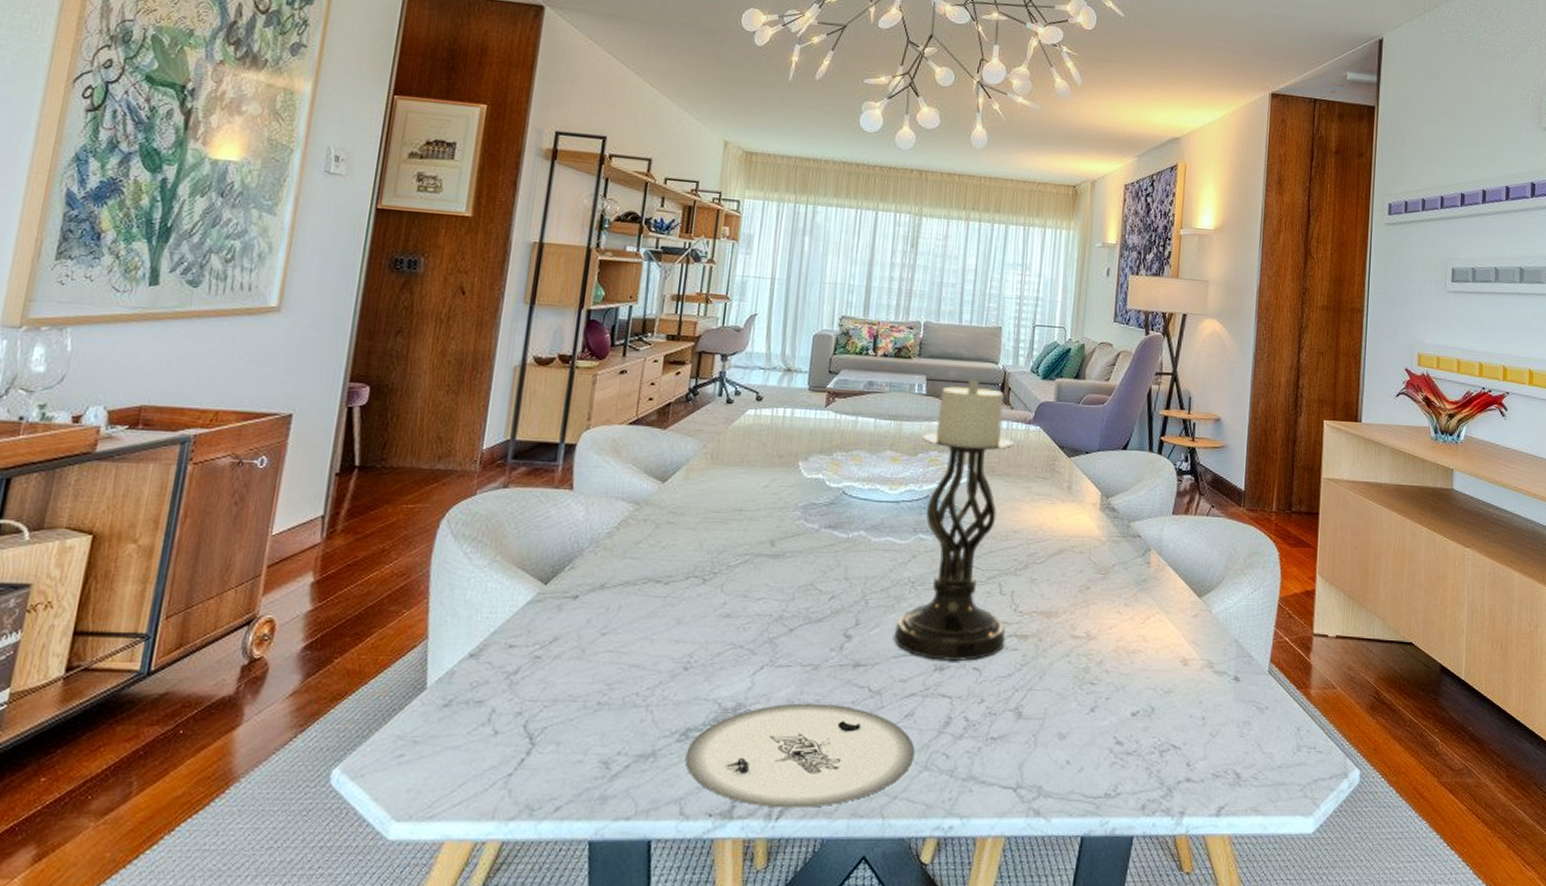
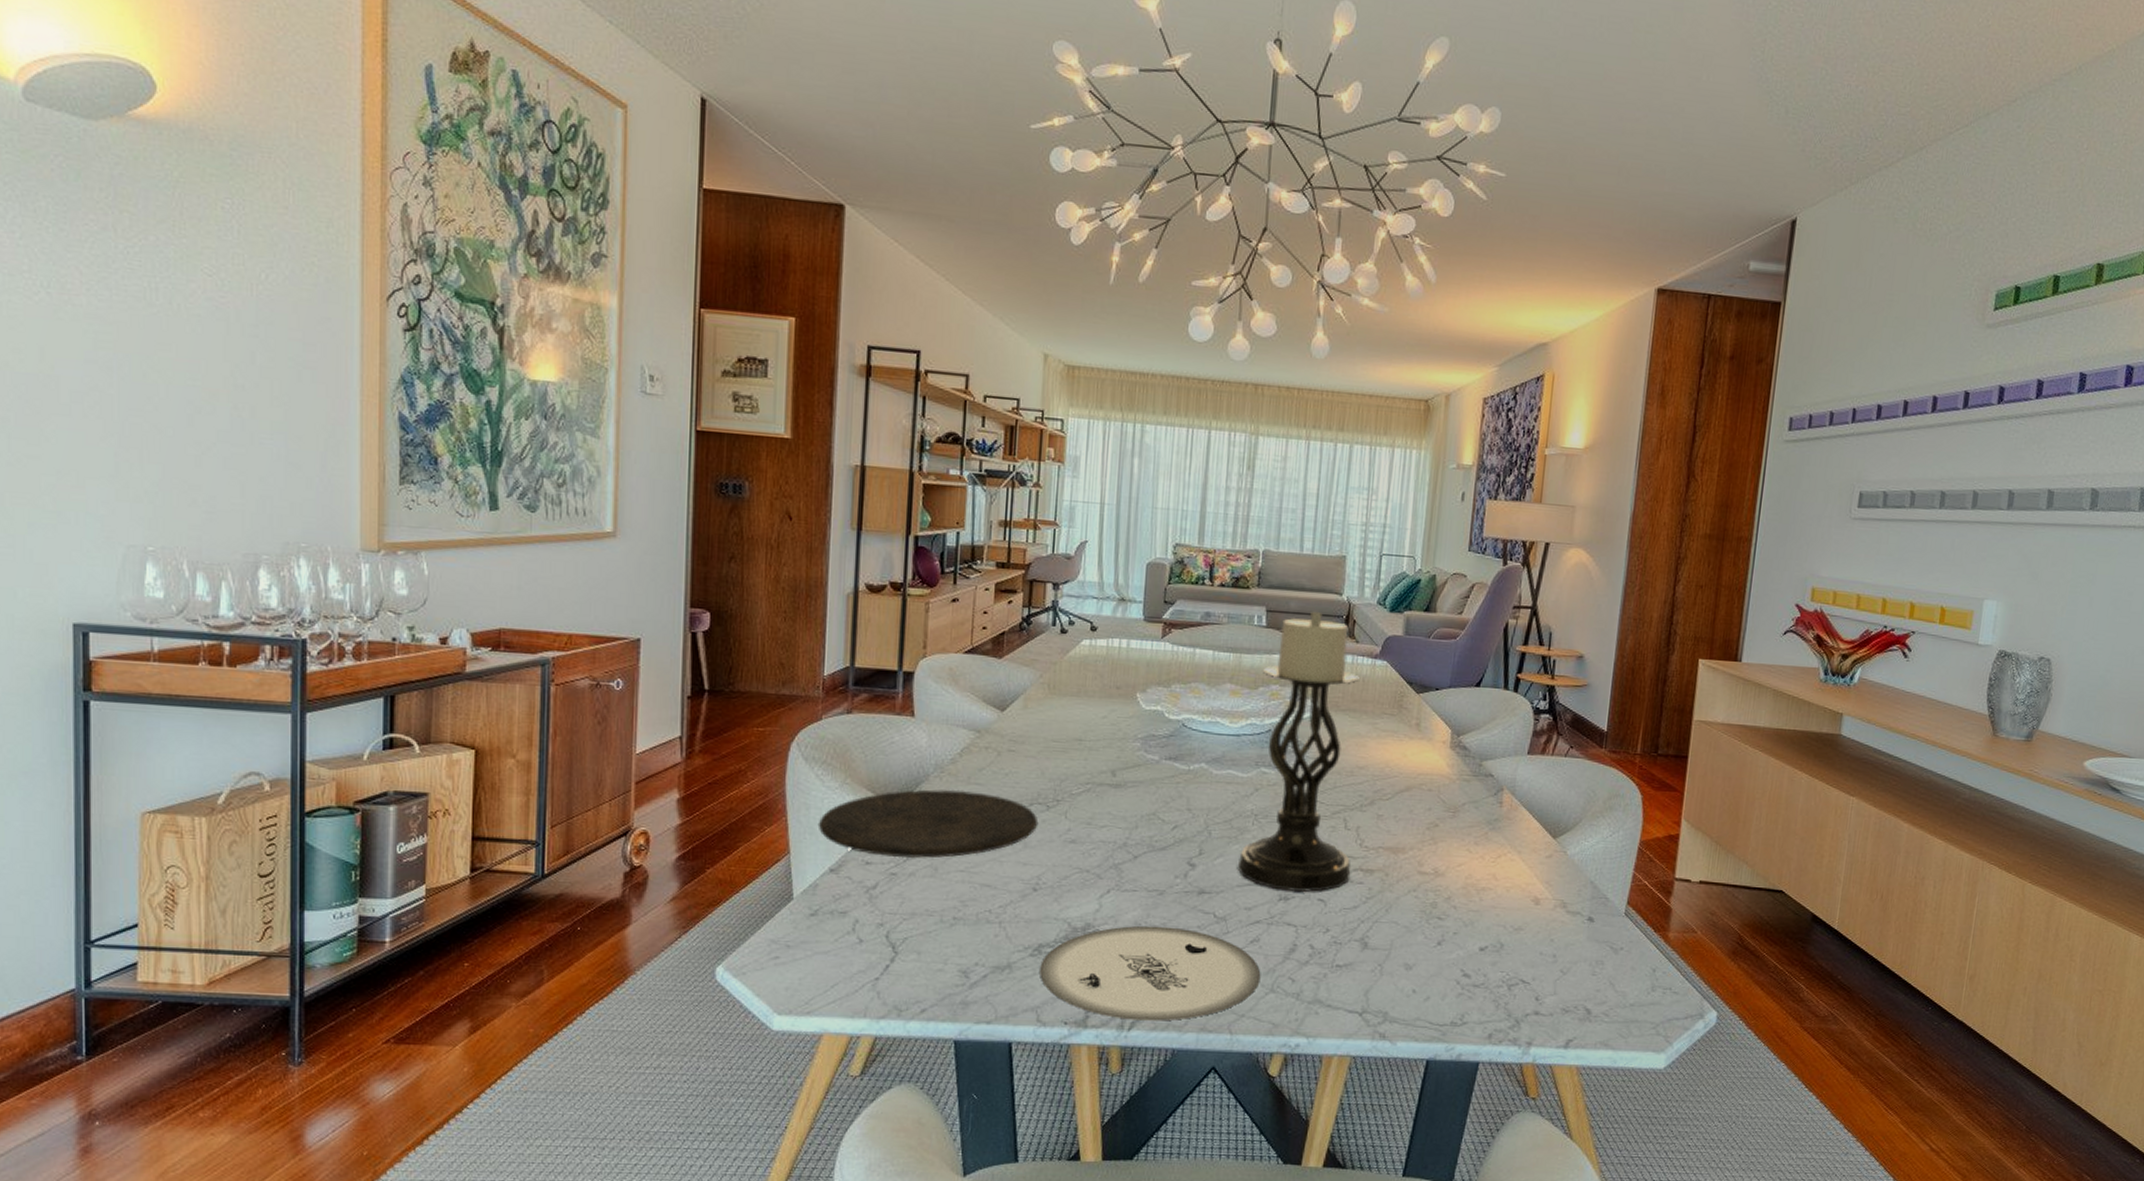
plate: none [461,564,694,640] -> present [817,789,1039,859]

